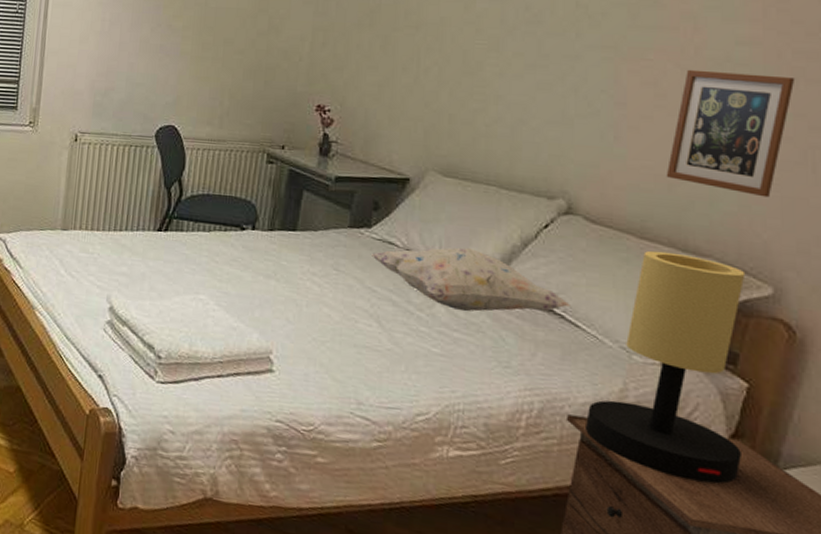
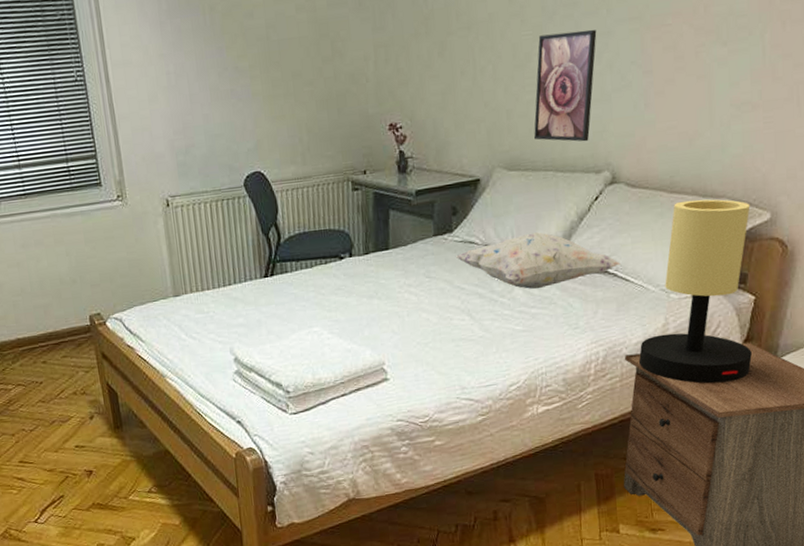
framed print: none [478,47,562,163] -> present [534,29,597,142]
picture frame: present [666,69,796,198] -> none [687,21,783,136]

